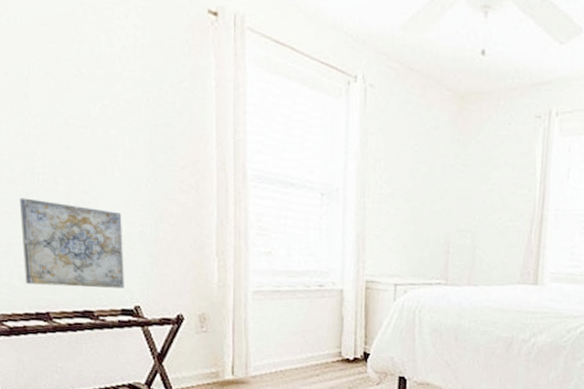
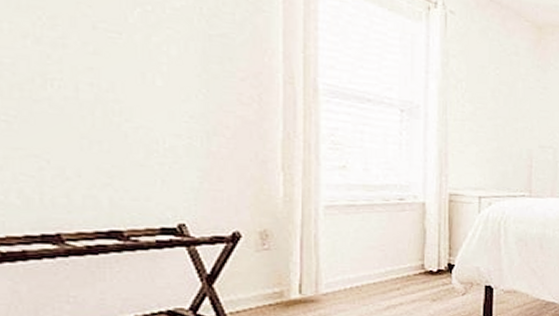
wall art: present [20,197,125,289] -> none [25,105,166,206]

